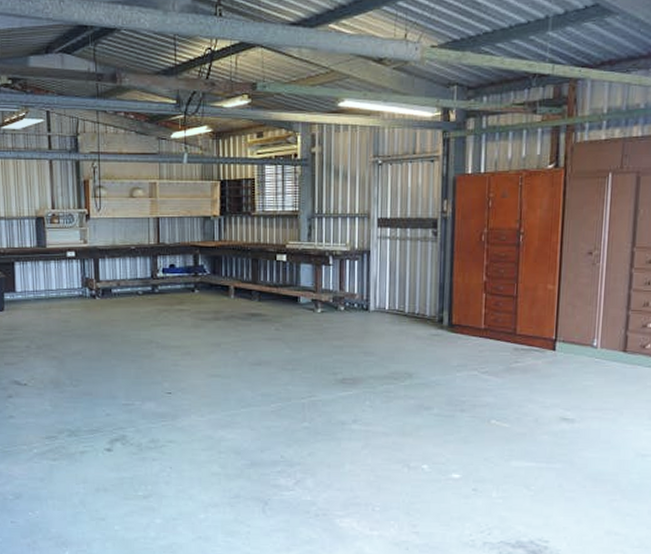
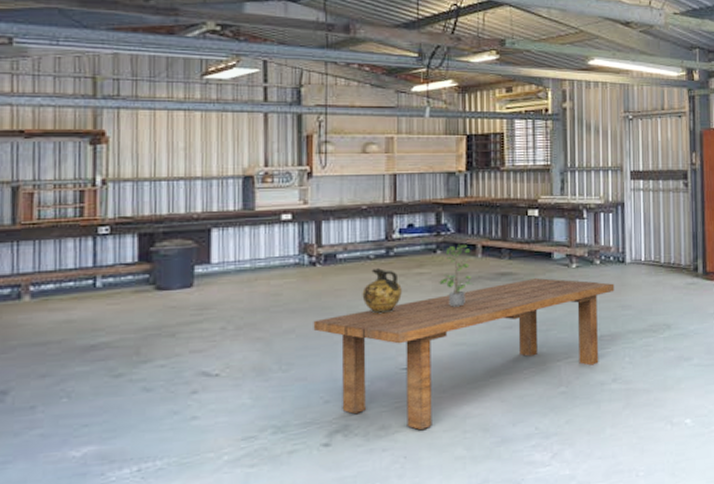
dining table: none [95,320,358,446] -> present [313,278,615,430]
ceramic jug: none [133,302,166,344] -> present [362,267,402,314]
potted plant: none [197,284,227,342] -> present [439,243,474,307]

